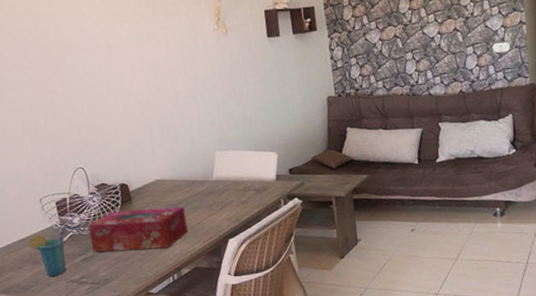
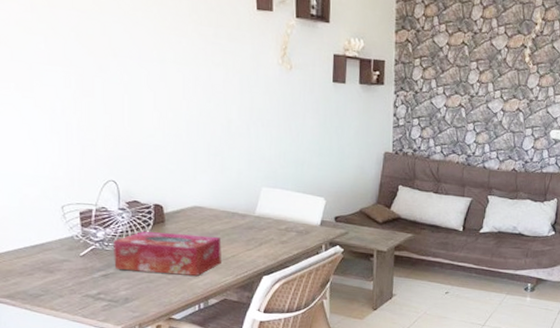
cup: present [28,225,76,277] -> none [43,238,99,288]

